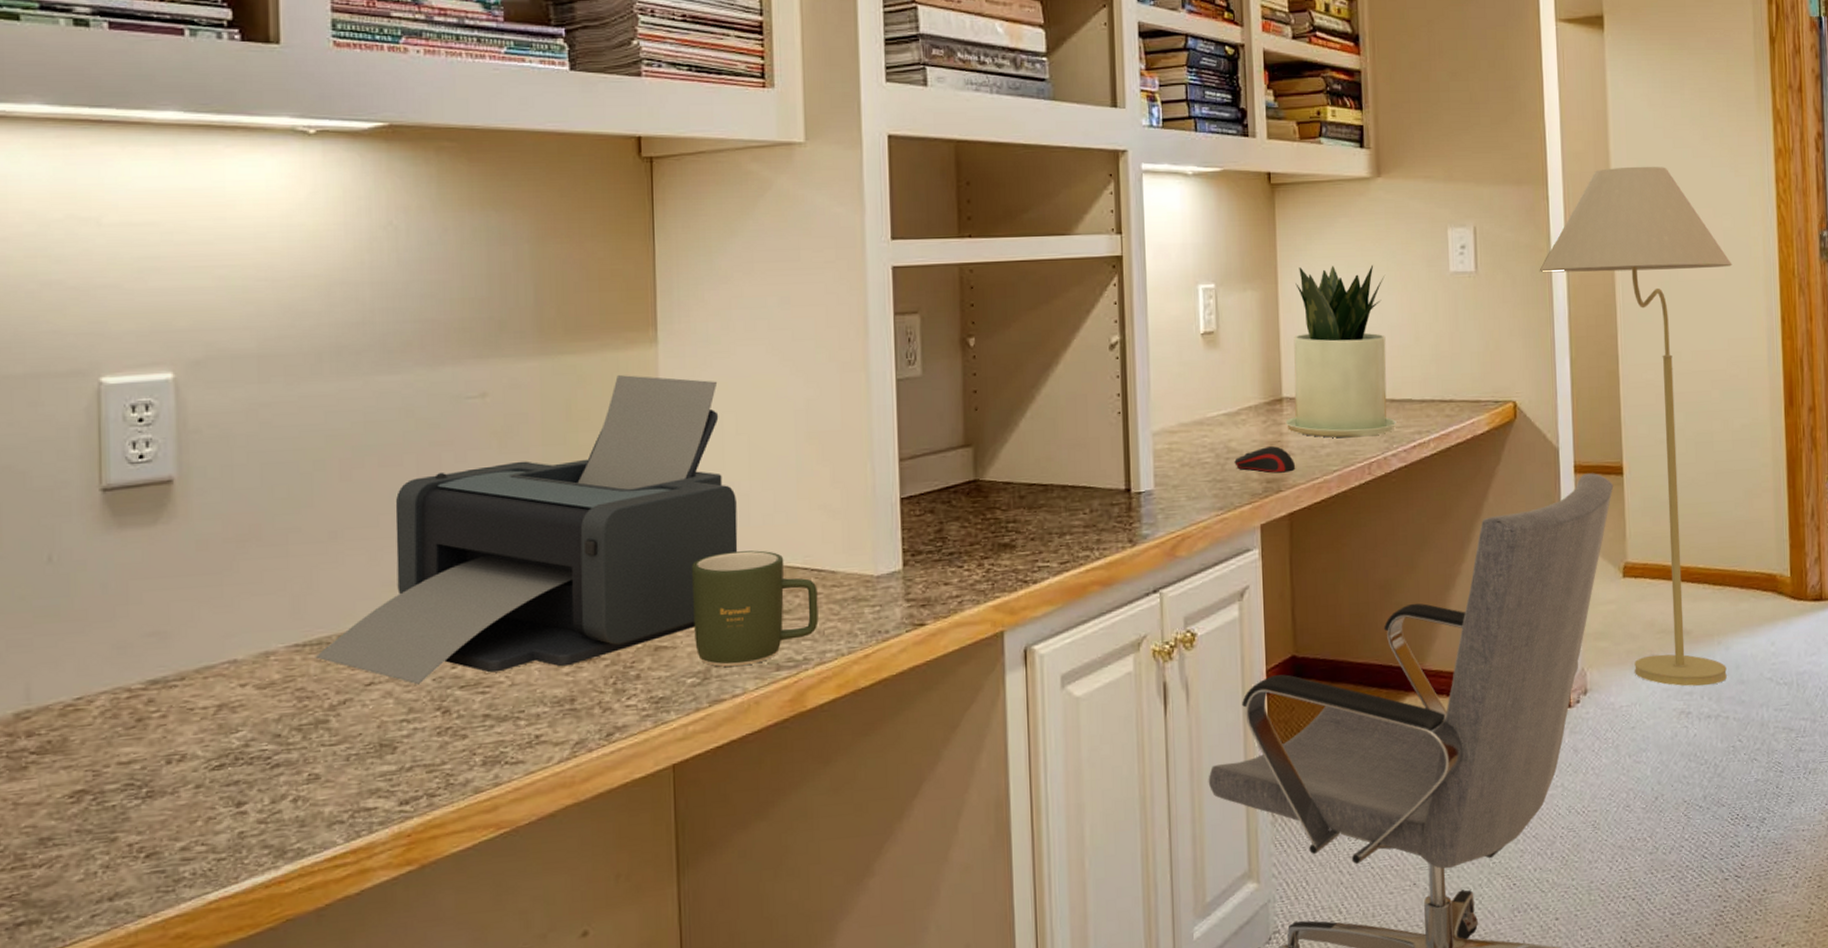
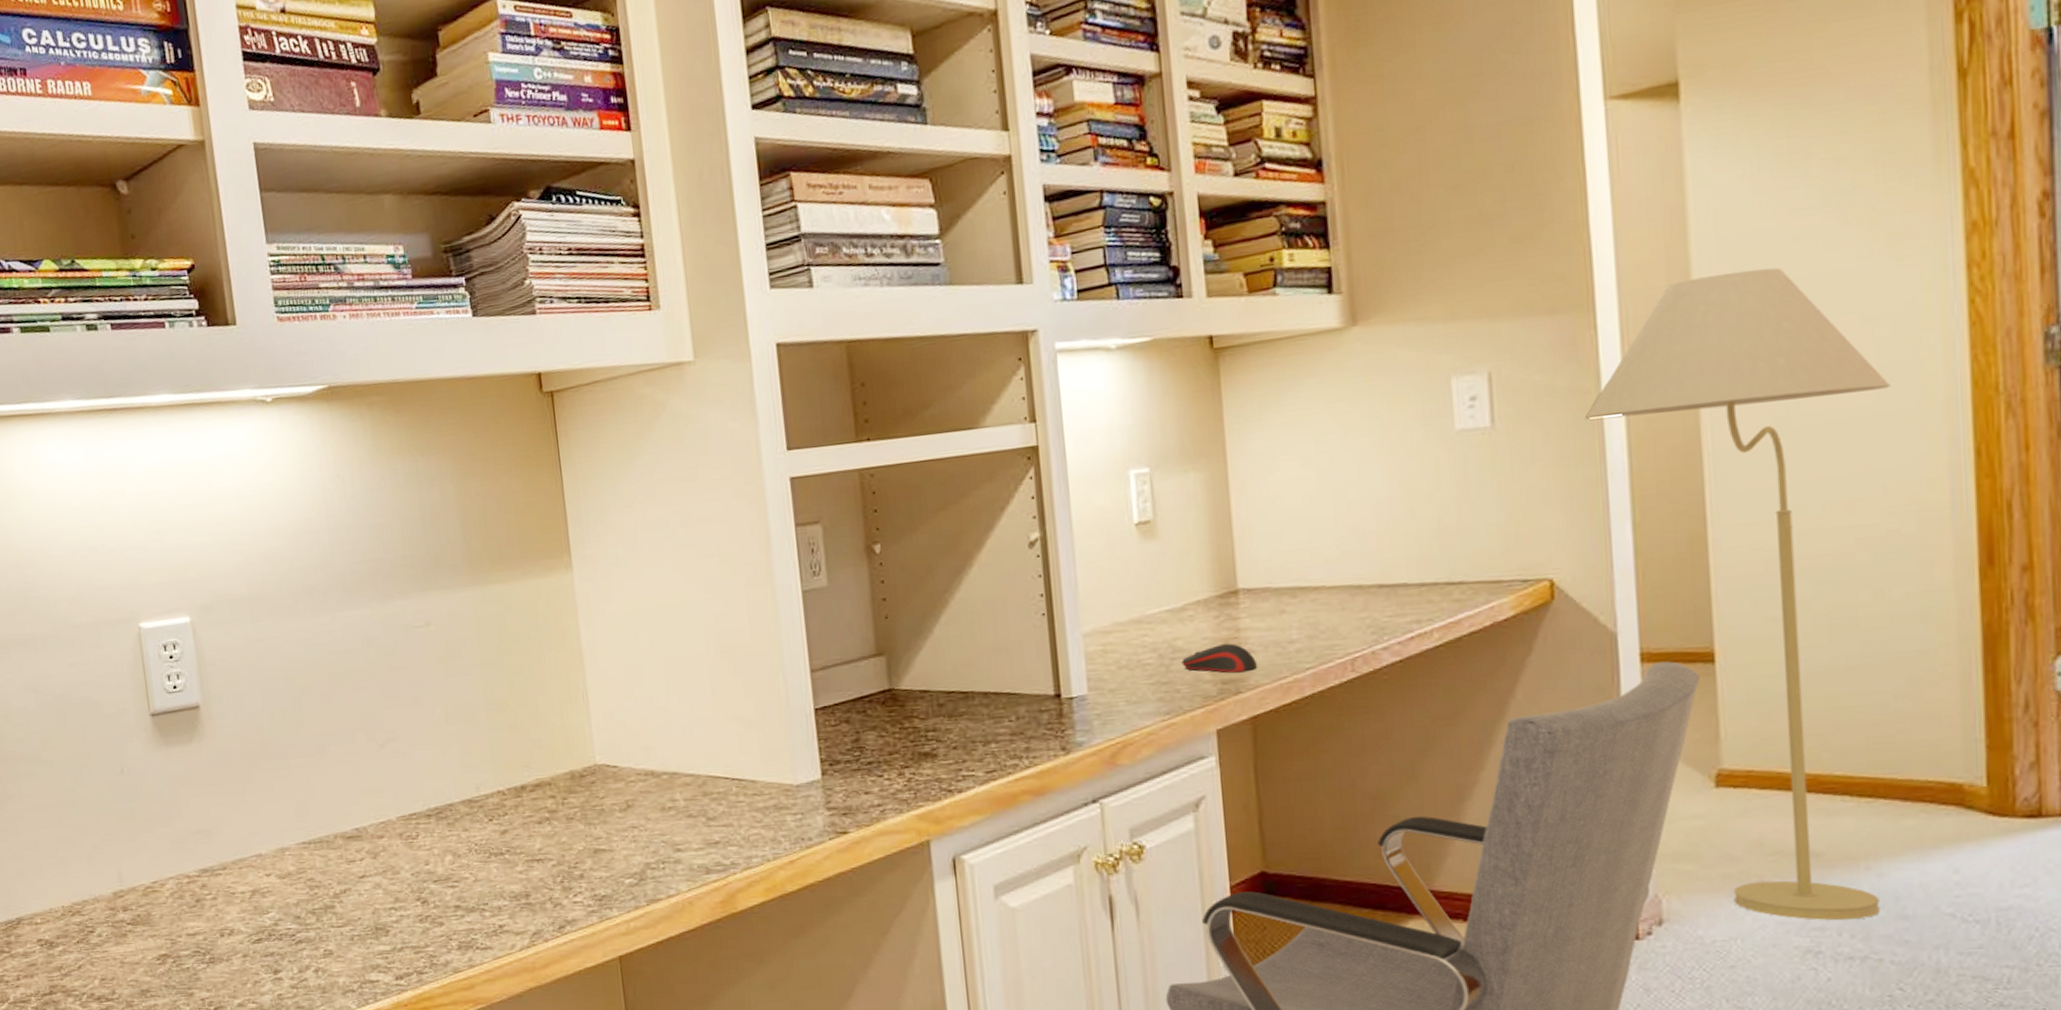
printer: present [315,375,738,685] -> none [318,600,662,878]
mug: present [691,550,819,667] -> none [620,761,743,870]
planter: present [1284,264,1398,438] -> none [1241,430,1389,632]

